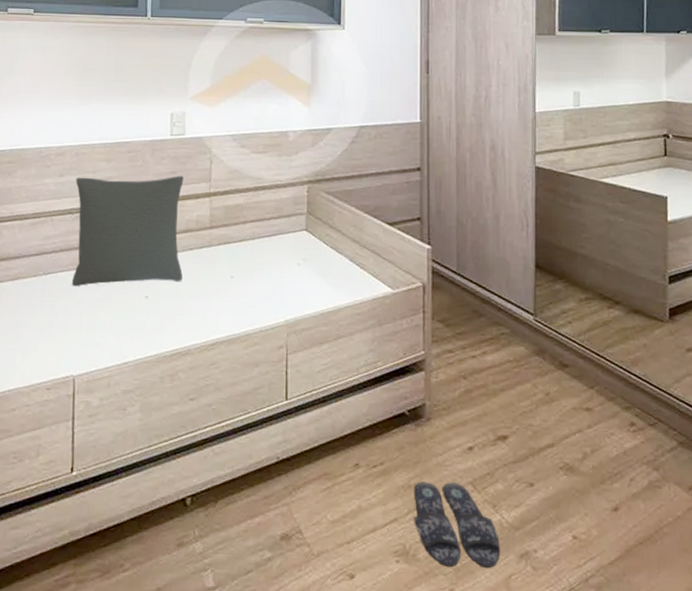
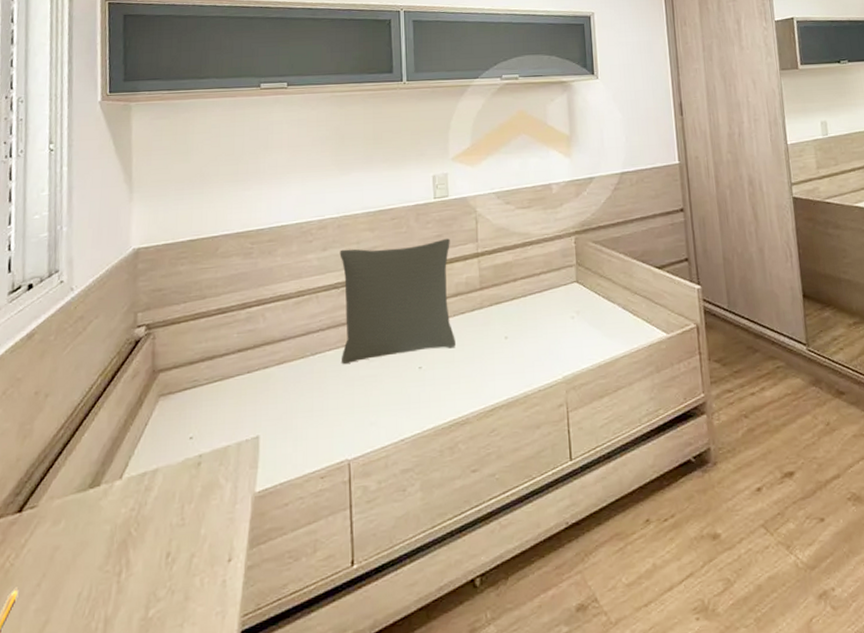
slippers: present [414,481,500,568] -> none [707,527,799,618]

